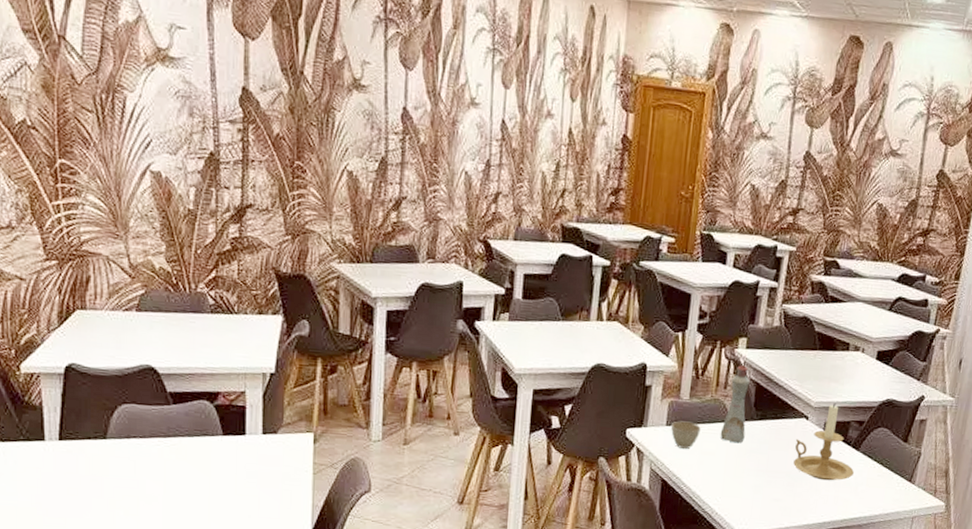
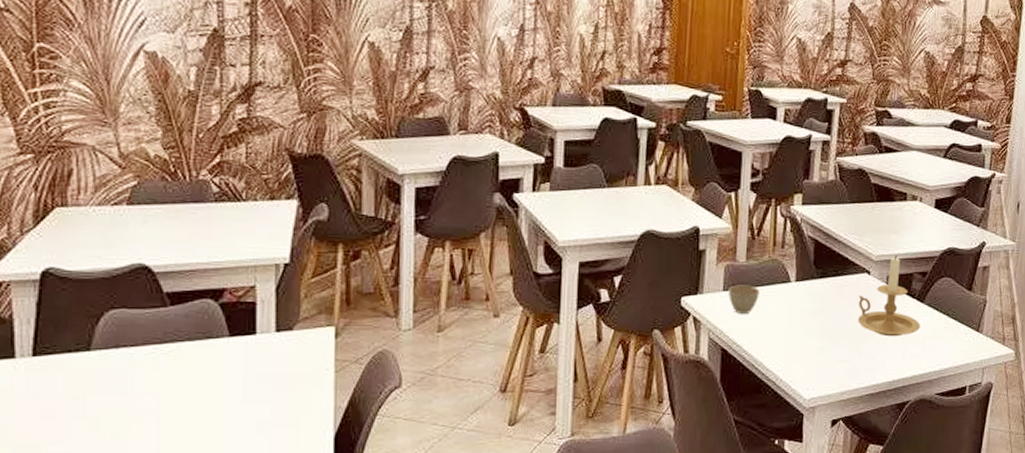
bottle: present [720,365,750,444] -> none [780,222,808,304]

